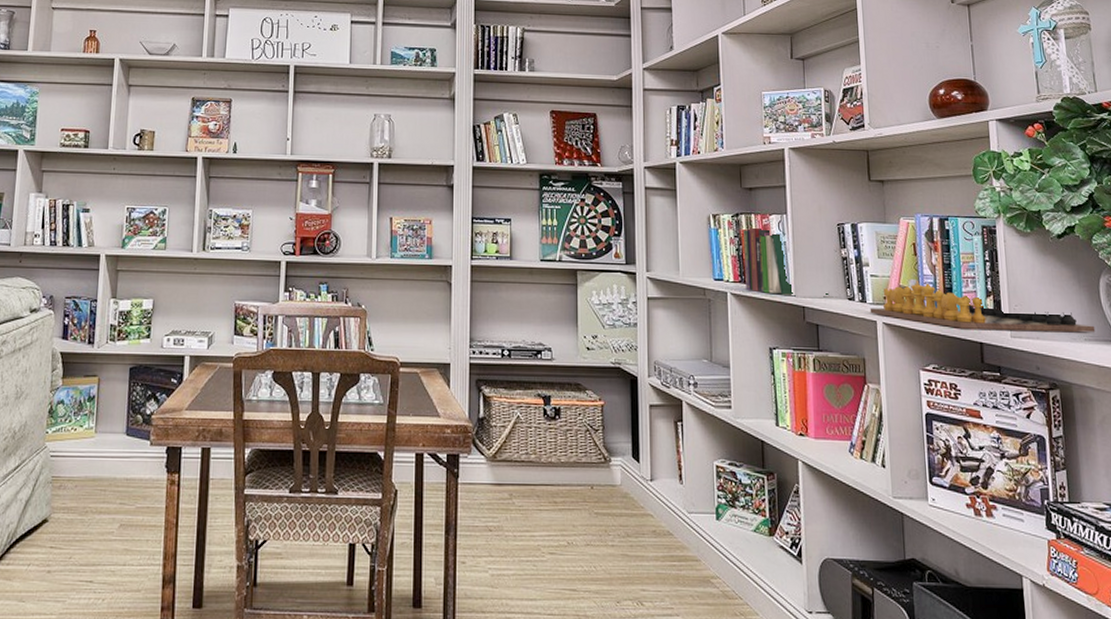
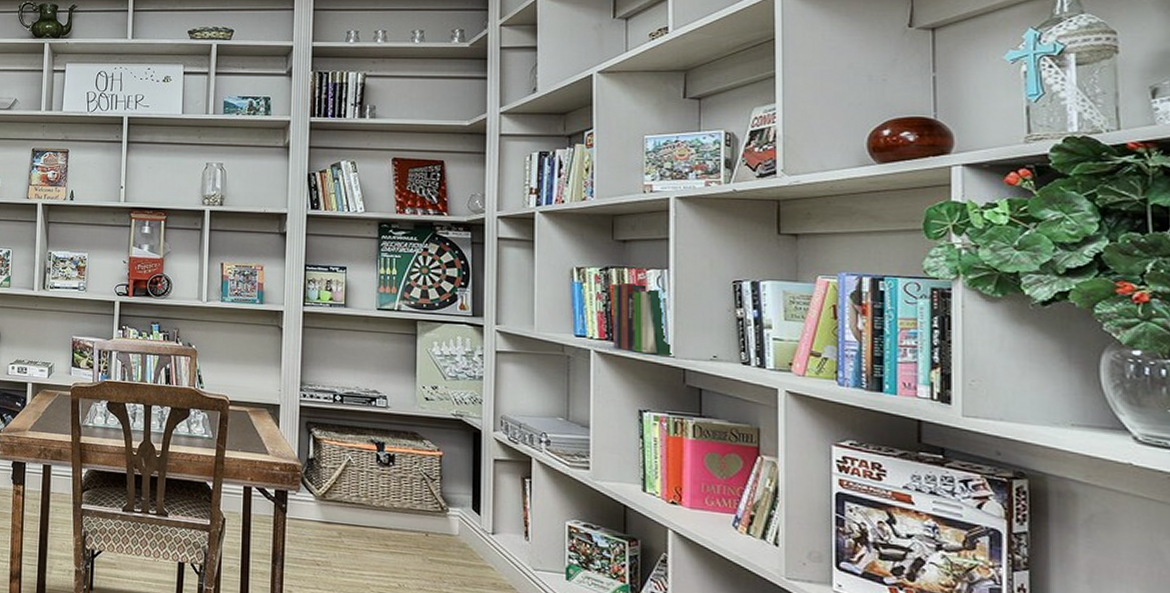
chess set: present [869,280,1096,332] -> none [769,346,1089,417]

